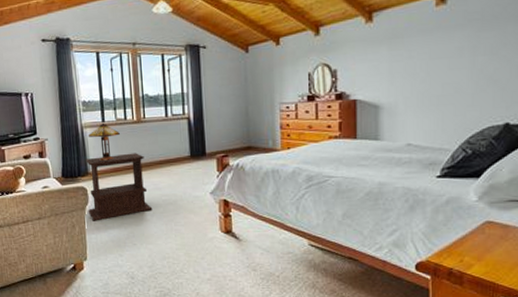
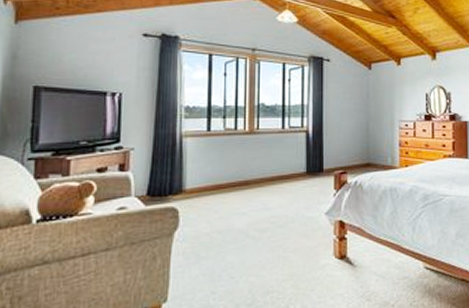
side table: present [86,153,153,221] -> none [176,167,259,251]
table lamp: present [88,122,120,161] -> none [187,132,227,176]

